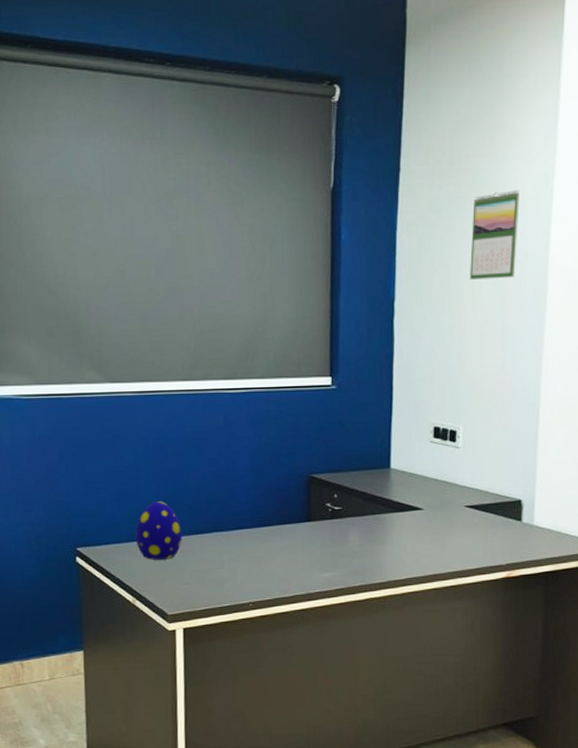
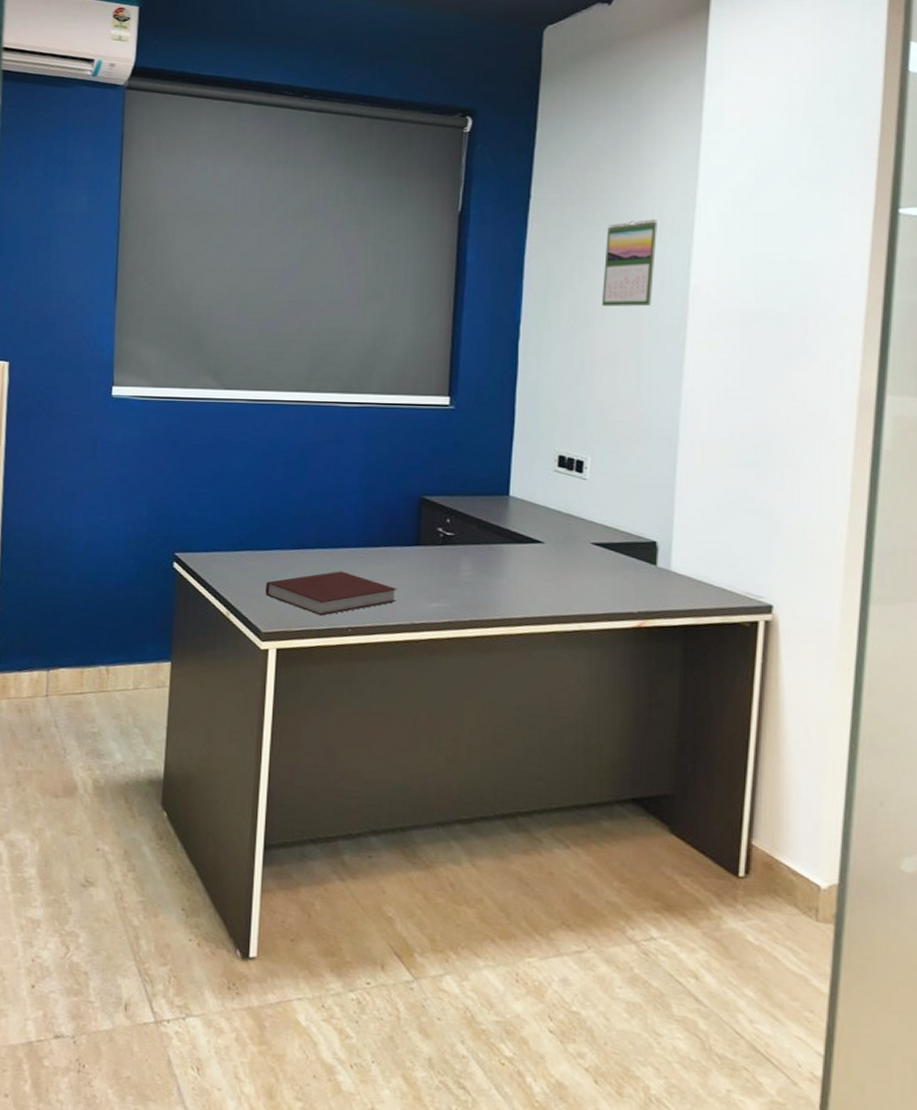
decorative egg: present [135,501,182,560] -> none [235,511,284,573]
notebook: none [168,551,292,594] -> present [265,571,397,616]

